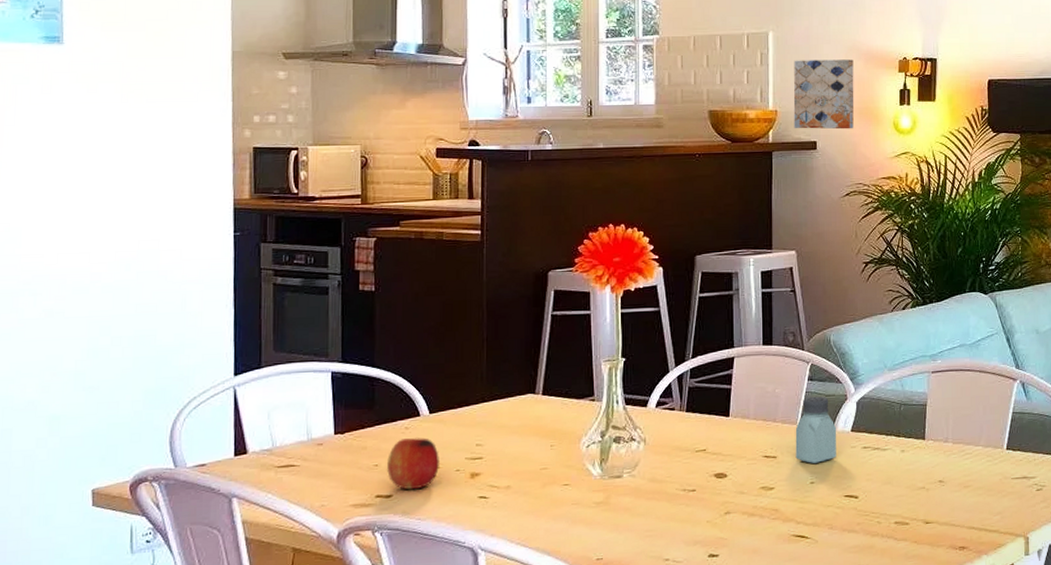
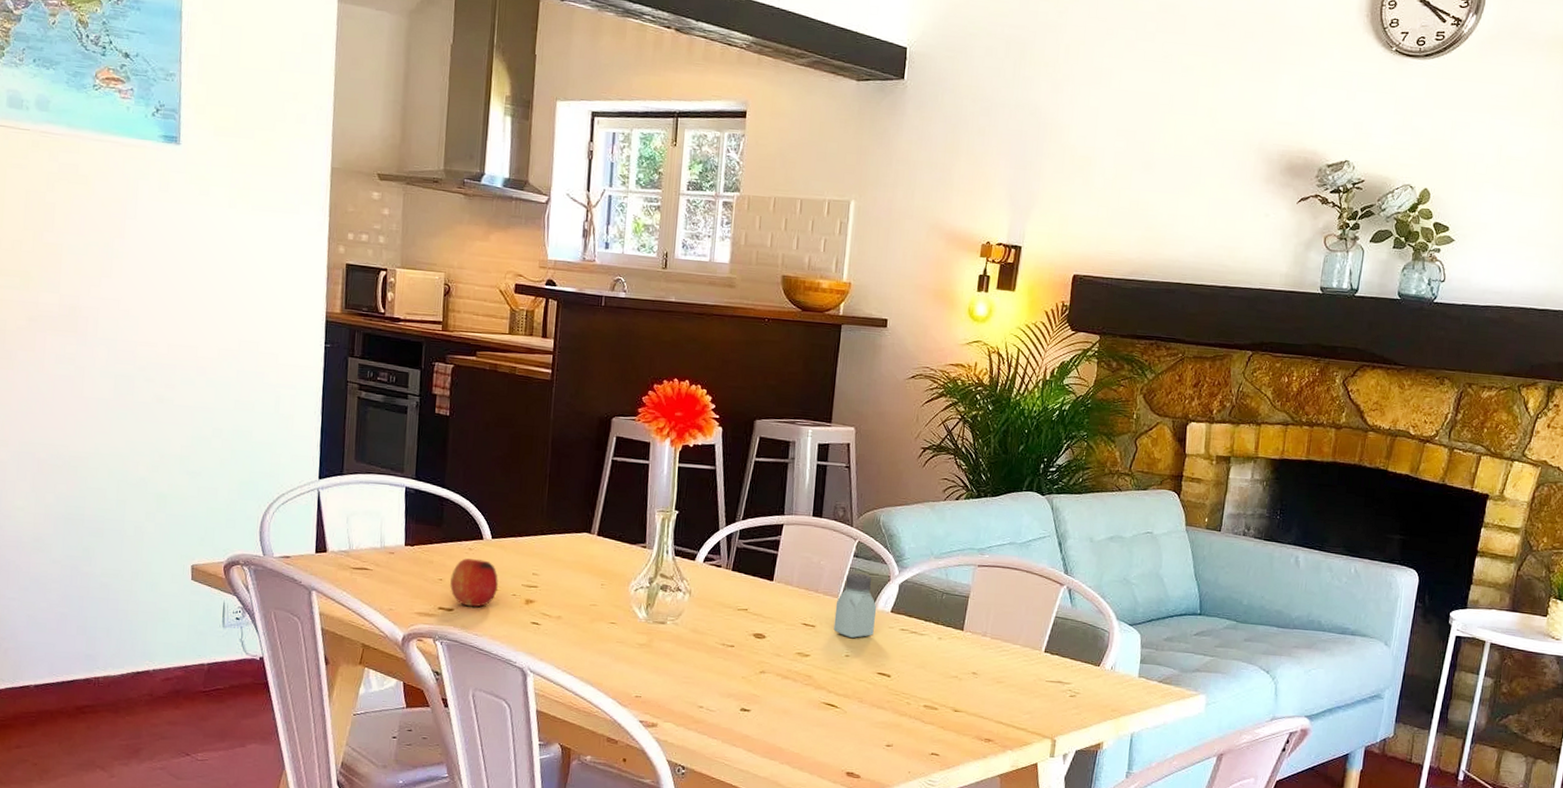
wall art: present [793,59,854,130] -> none [866,233,935,311]

